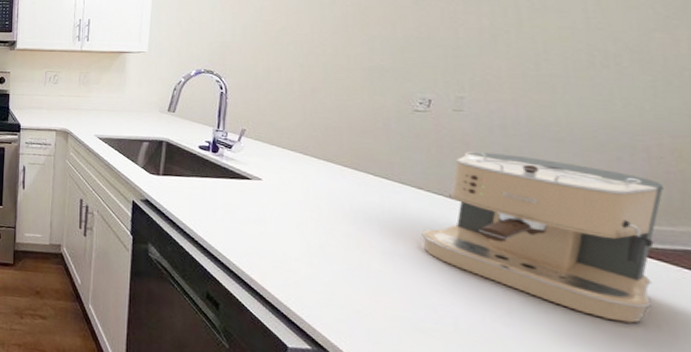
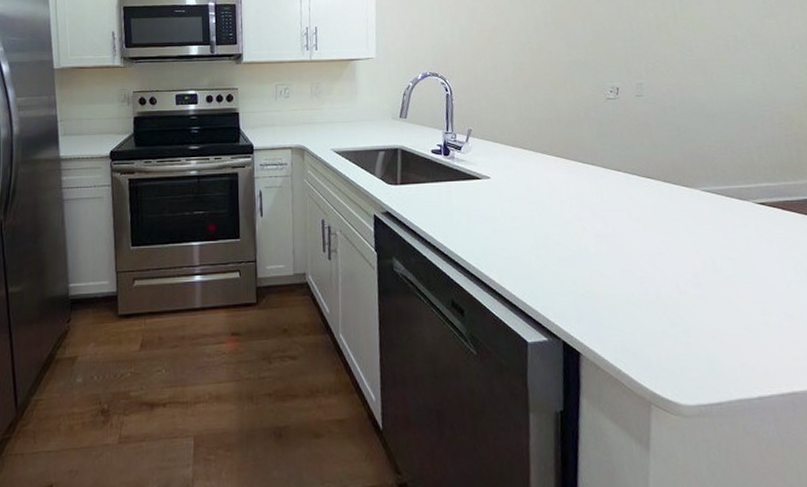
coffee maker: present [421,151,665,323] -> none [624,131,790,269]

